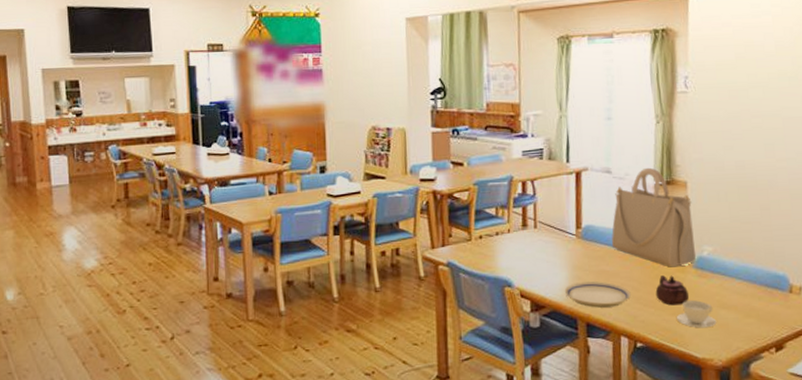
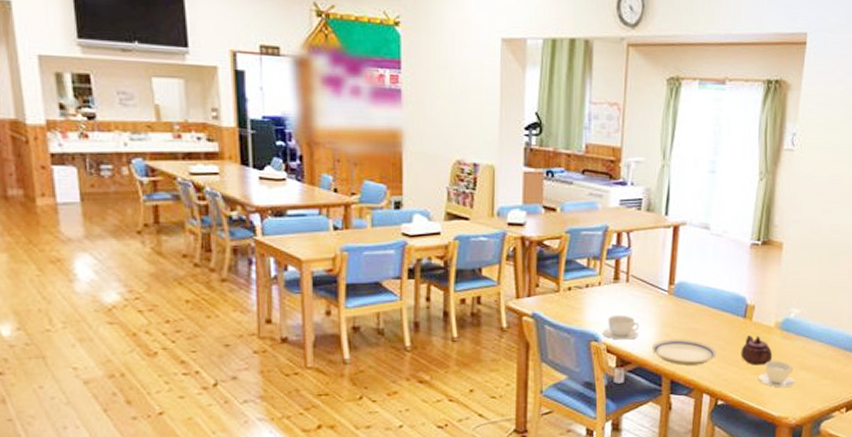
teacup: none [515,260,551,285] -> present [603,314,640,340]
handbag: present [611,167,697,267] -> none [702,226,785,328]

